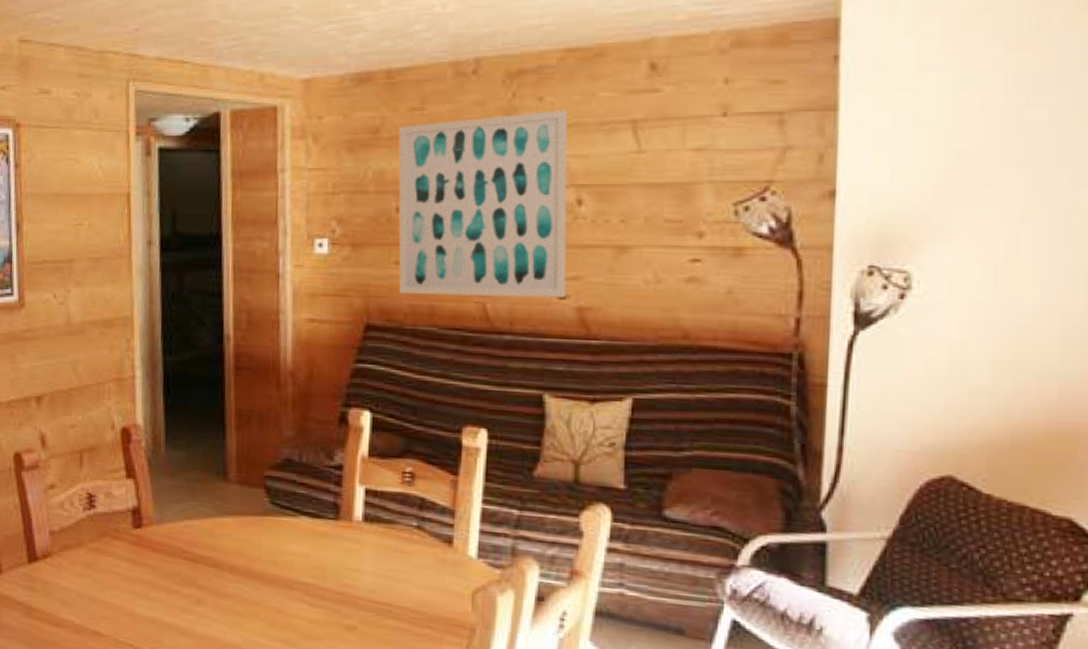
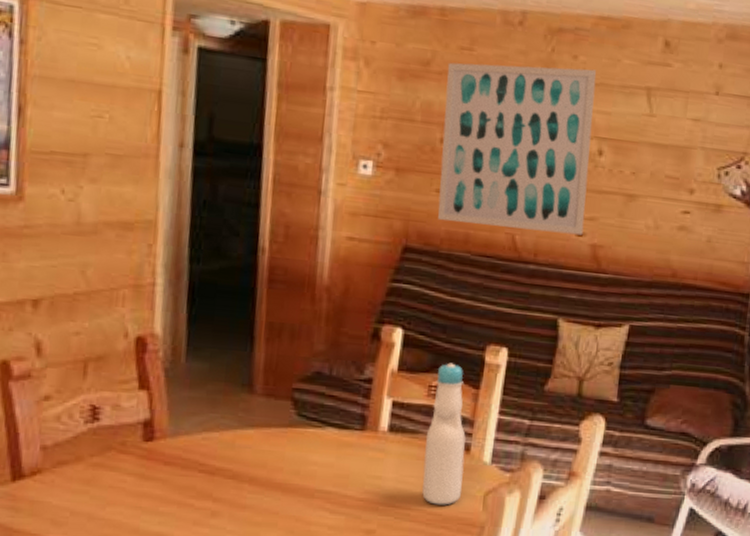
bottle: none [402,447,448,603] -> present [422,363,466,505]

